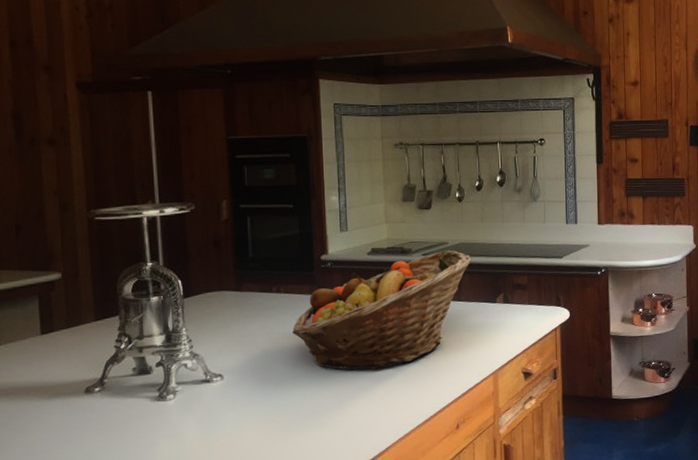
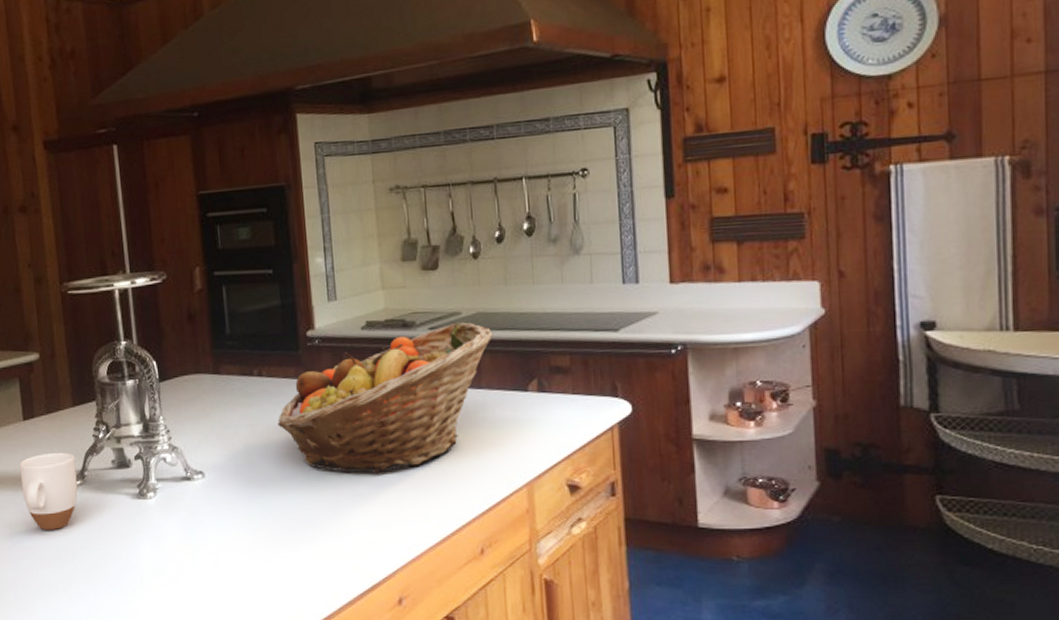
mug: none [34,362,96,435] -> present [19,452,78,531]

